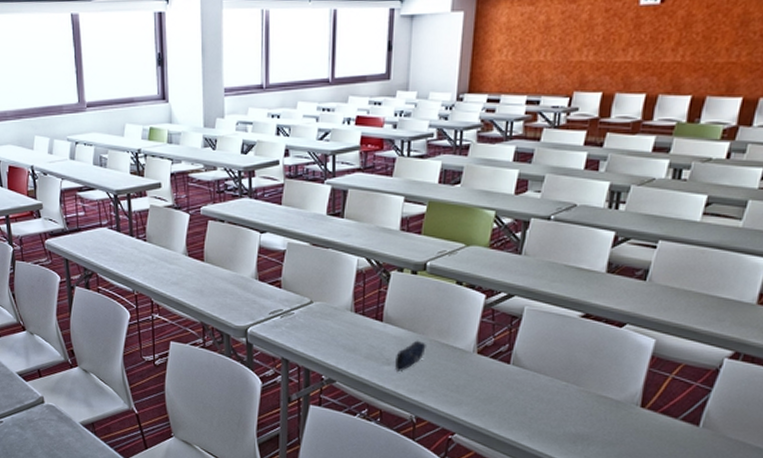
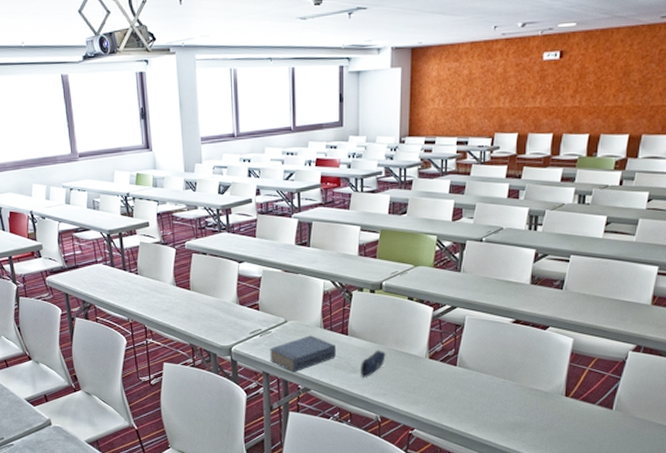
book: none [291,319,369,361] -> present [270,335,337,373]

